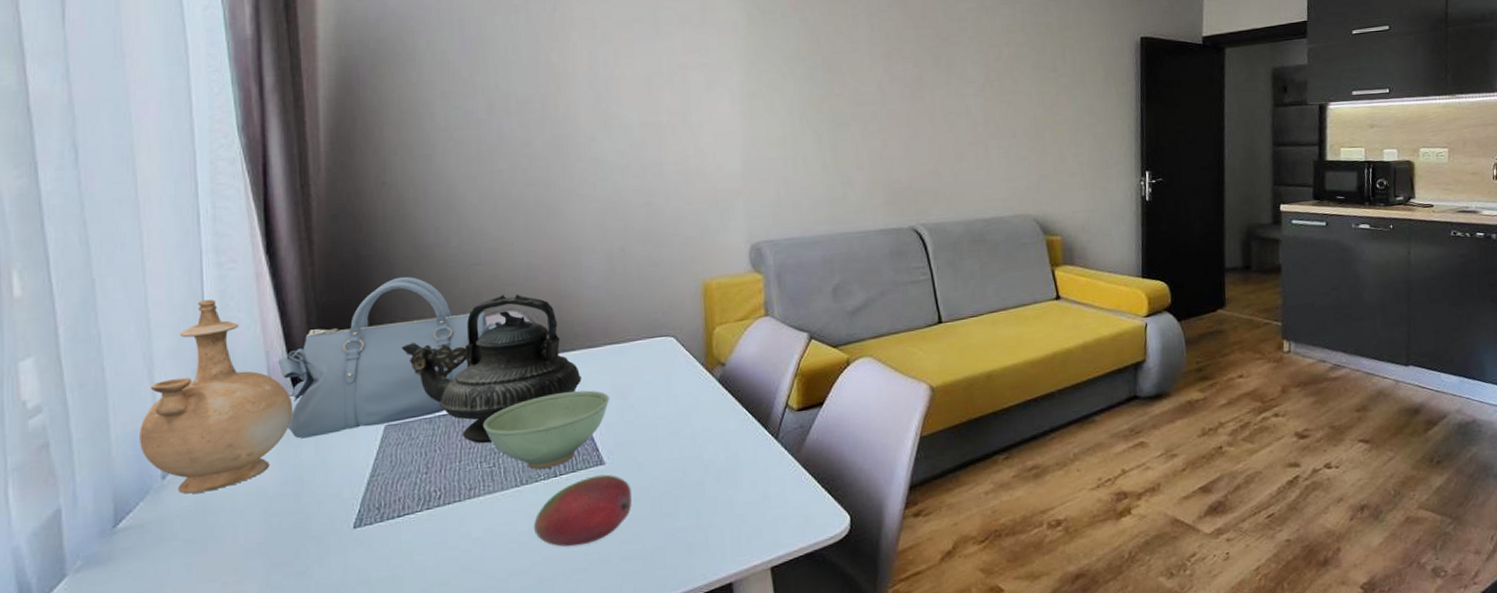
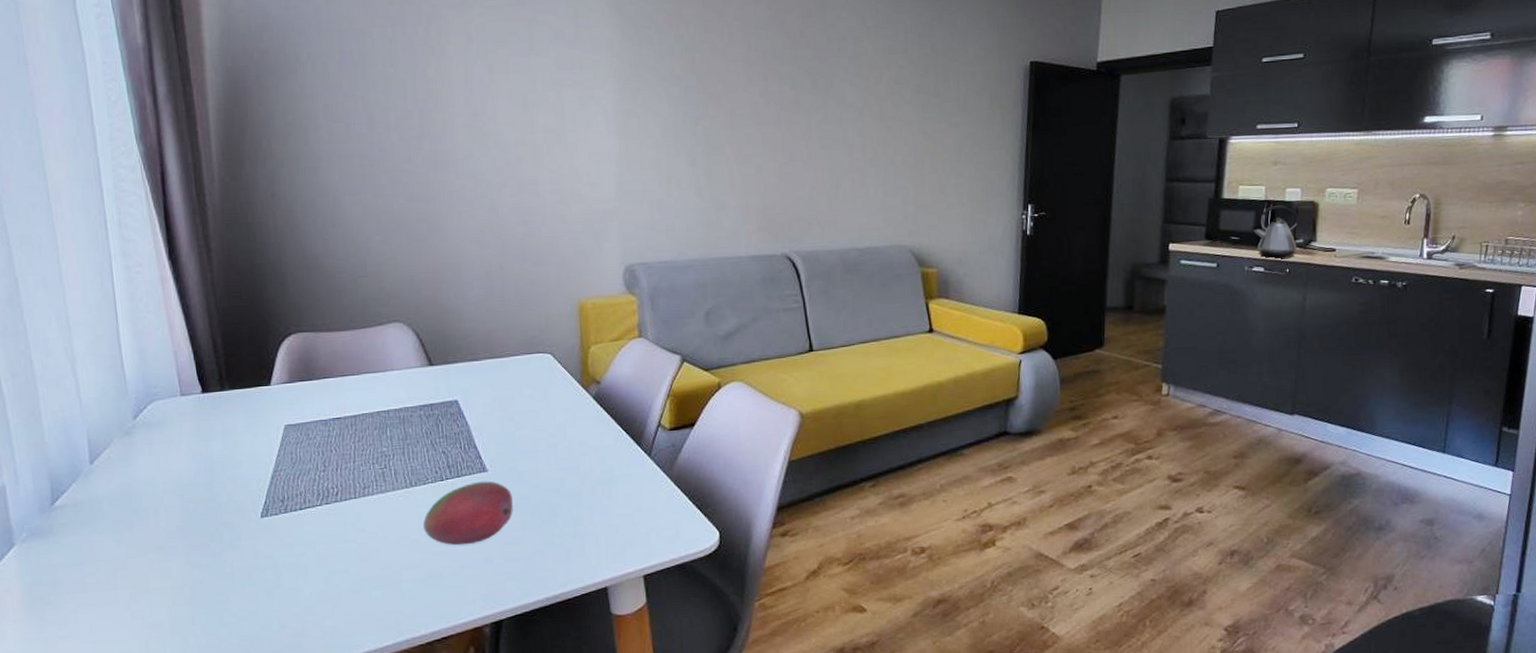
vase: present [139,299,294,494] -> none [67,301,202,479]
shoulder bag: present [279,276,503,439] -> none [186,285,389,434]
teapot: present [401,294,582,444] -> none [296,306,464,447]
bowl: present [482,390,610,469] -> none [373,401,492,473]
kettle: none [1357,165,1402,216] -> present [1253,205,1301,259]

